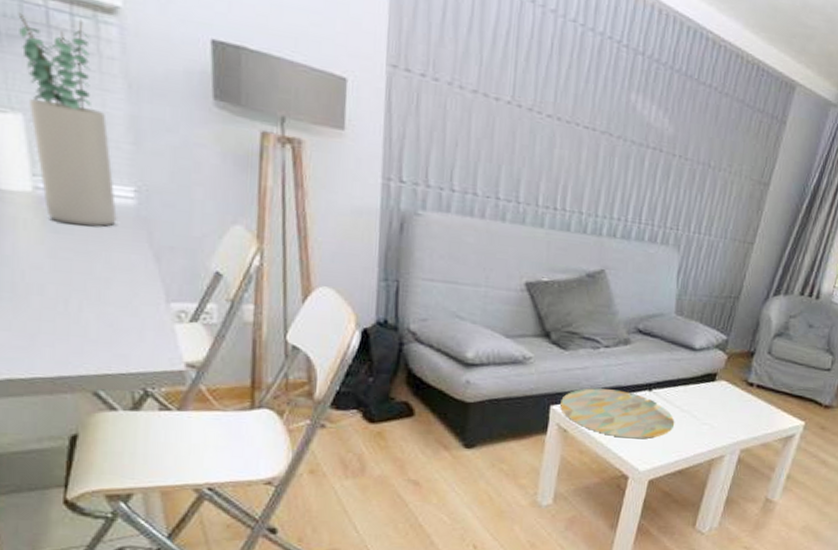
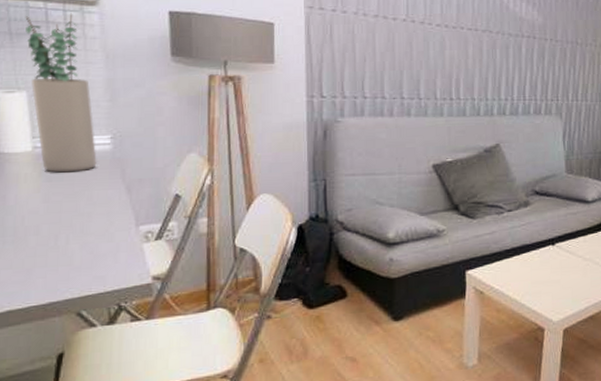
decorative tray: present [560,388,675,439] -> none [475,248,580,292]

